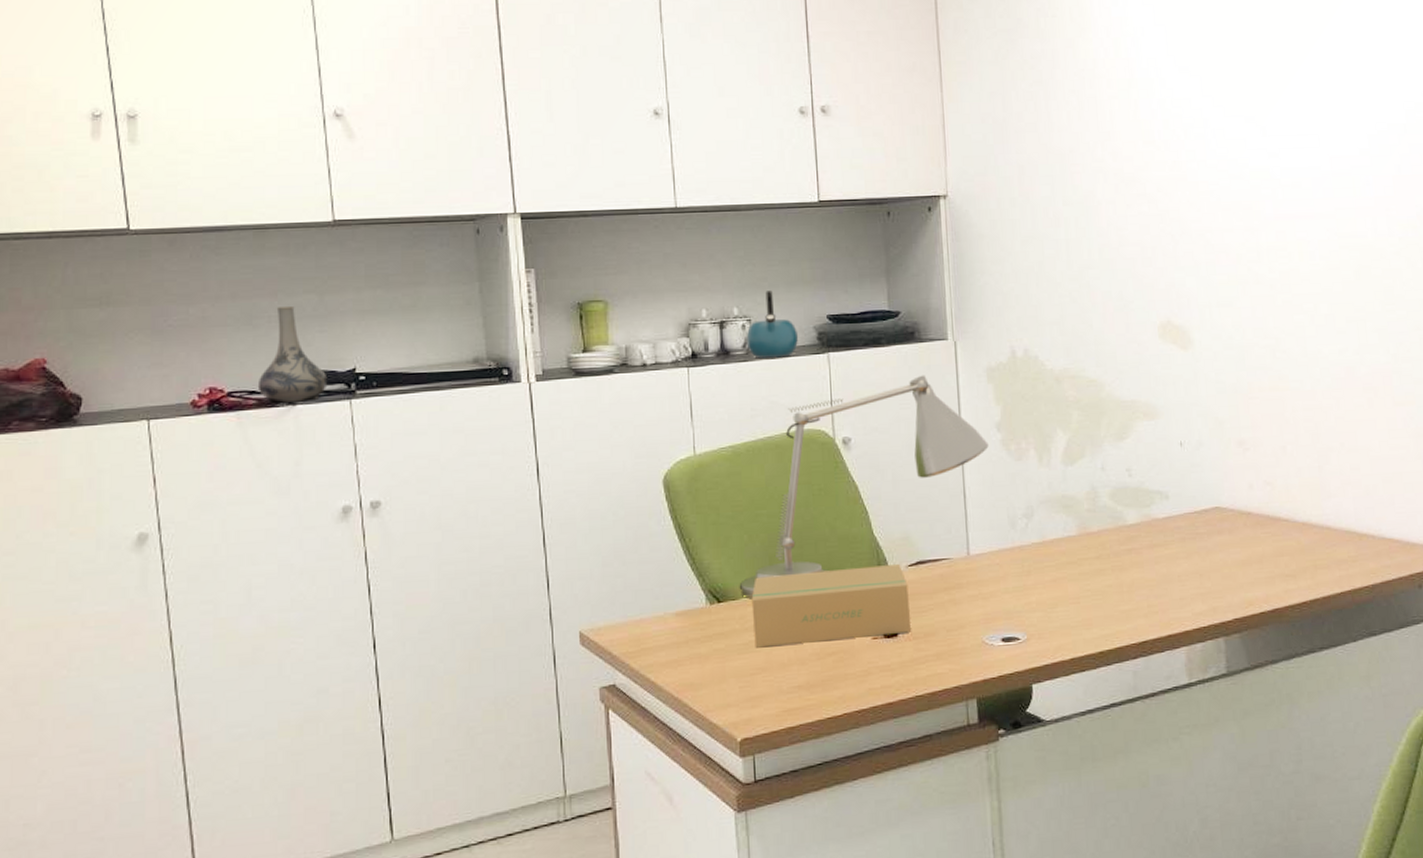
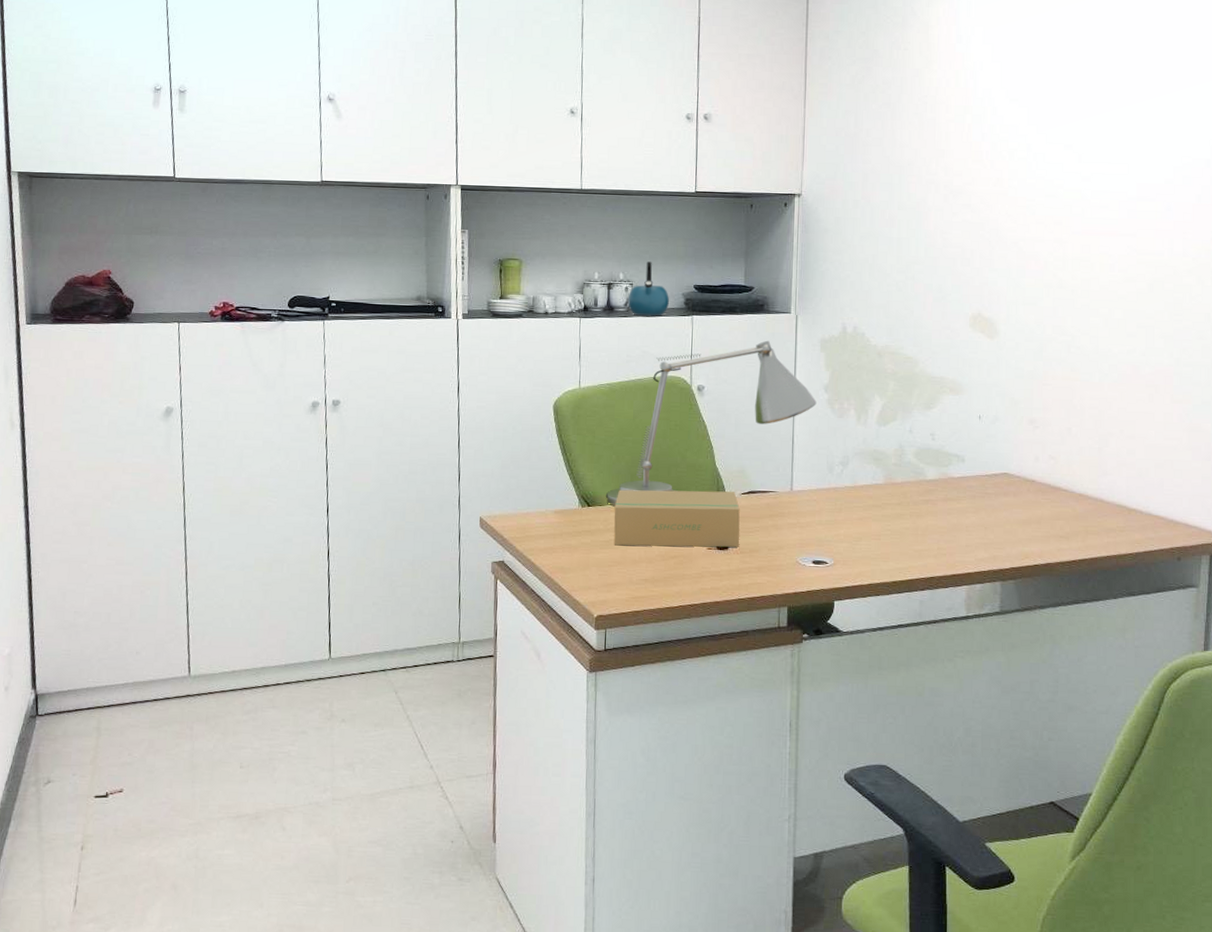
decorative vase: present [257,306,328,405] -> none [257,245,309,320]

